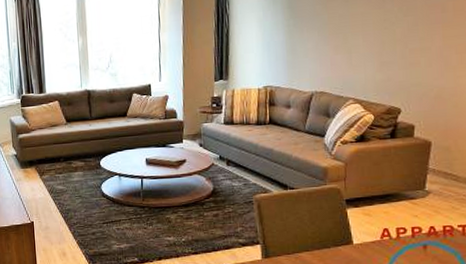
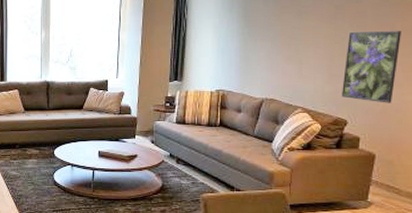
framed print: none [393,11,453,88] -> present [341,31,401,103]

